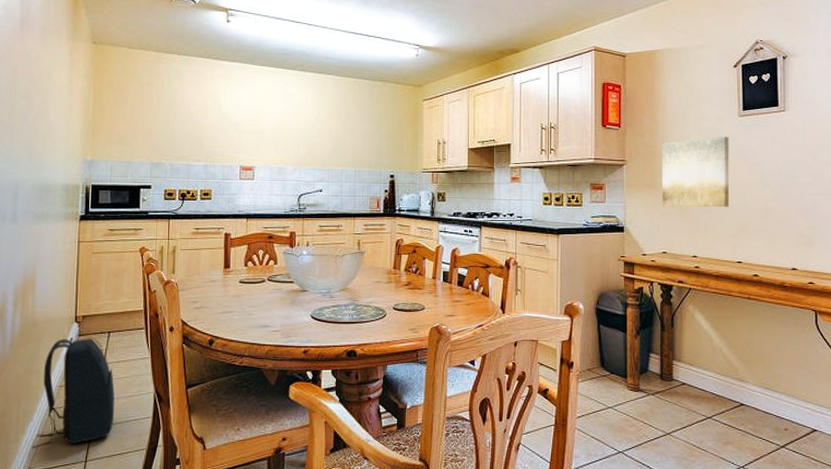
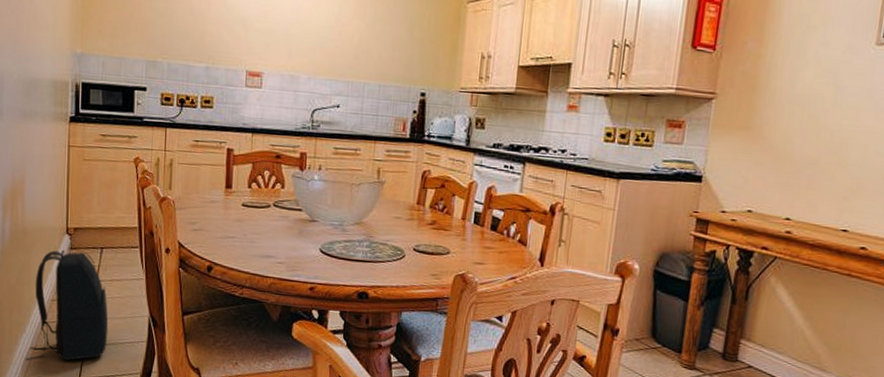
wall art: present [661,137,730,208] -> none [754,70,859,161]

